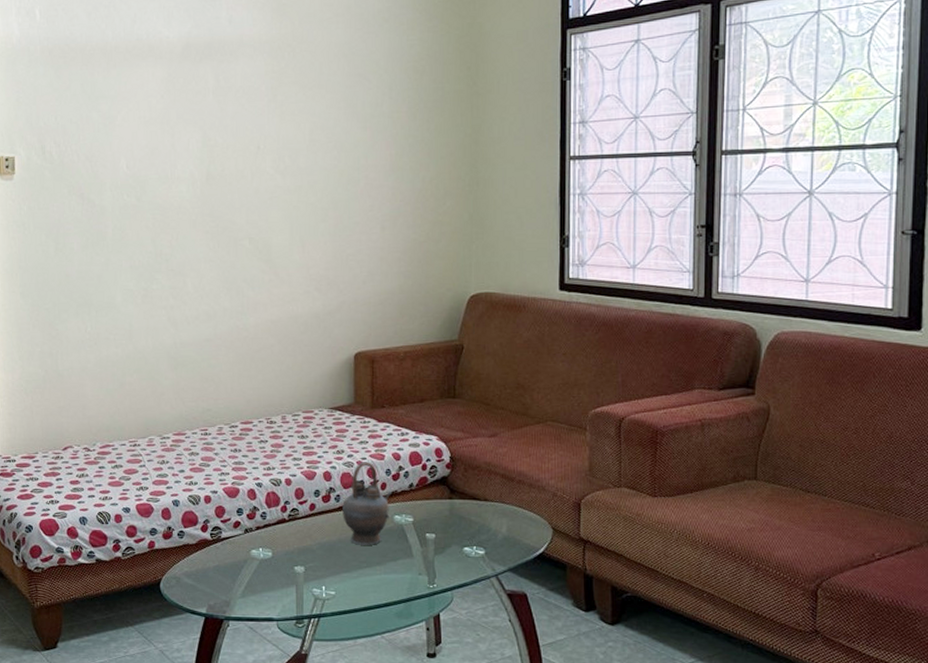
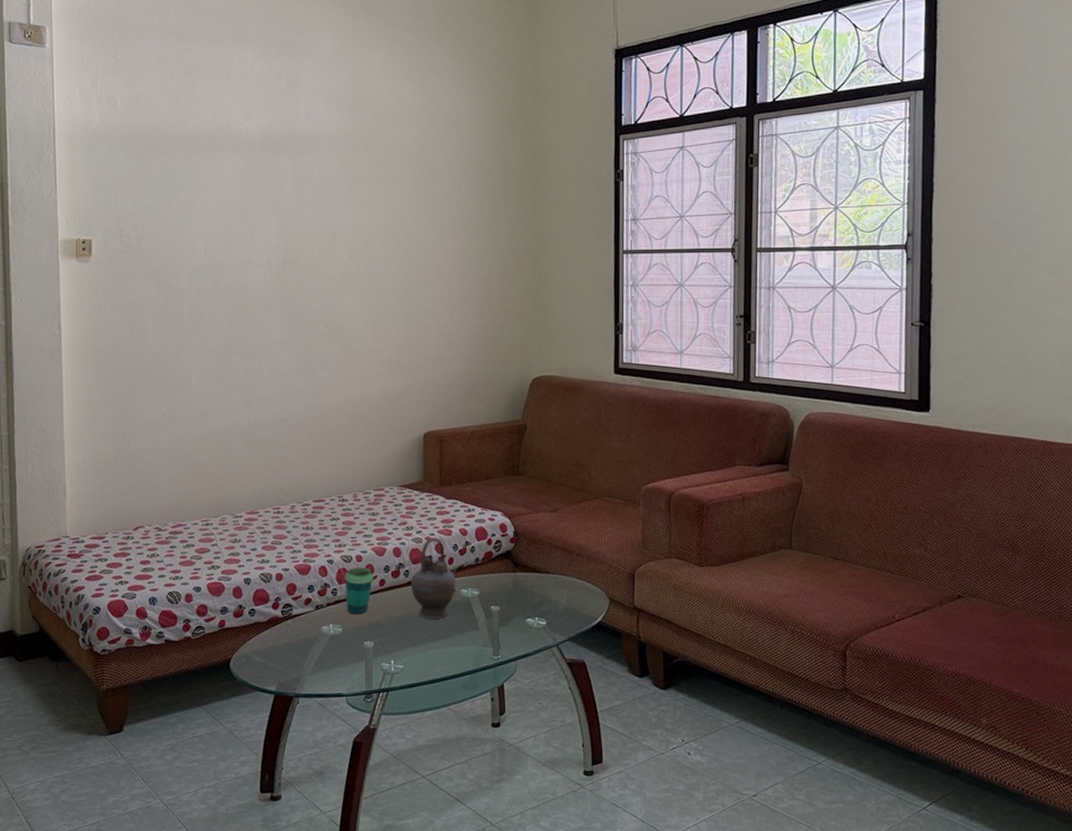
cup: none [274,491,304,539] -> present [345,567,374,615]

